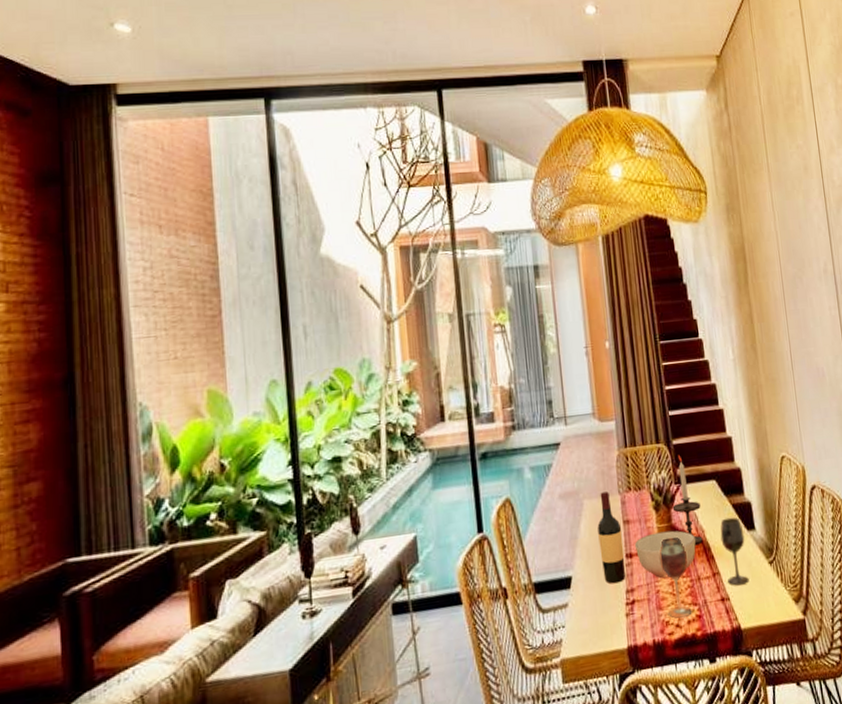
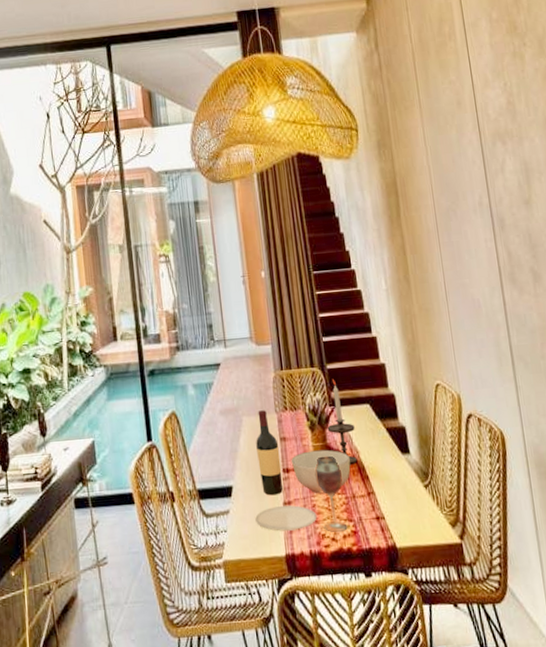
plate: none [596,592,661,622] -> present [255,505,317,532]
wine glass: present [720,517,749,586] -> none [374,440,404,506]

